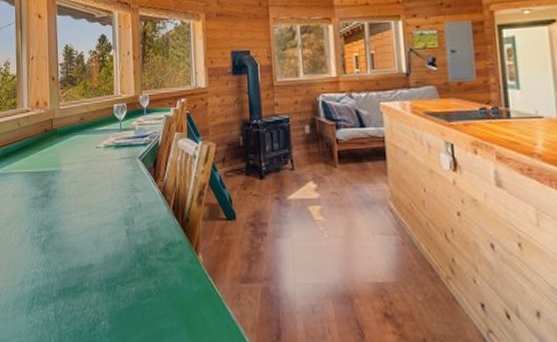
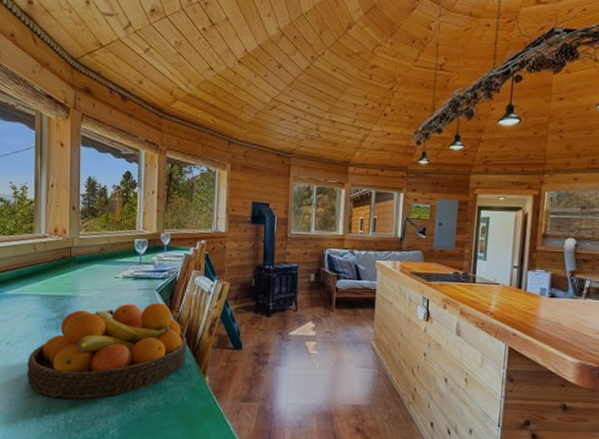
fruit bowl: none [15,171,176,286] -> present [27,302,187,399]

